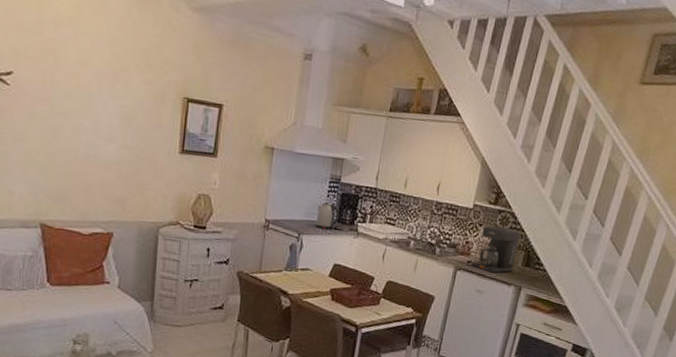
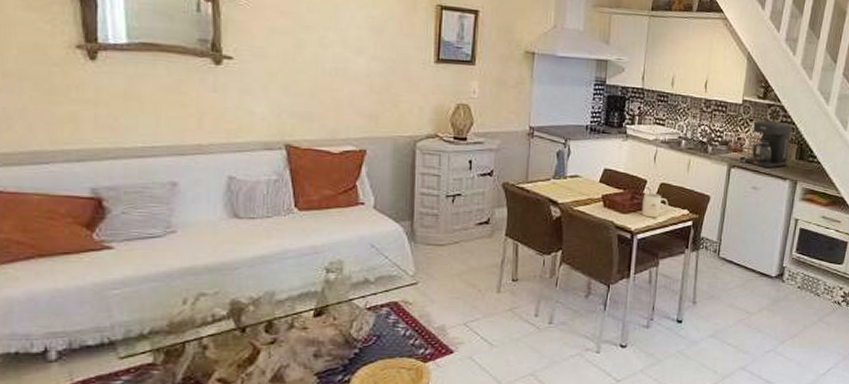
kettle: present [315,203,340,229] -> none [582,106,607,133]
mug: none [367,289,394,314] -> present [642,192,669,218]

